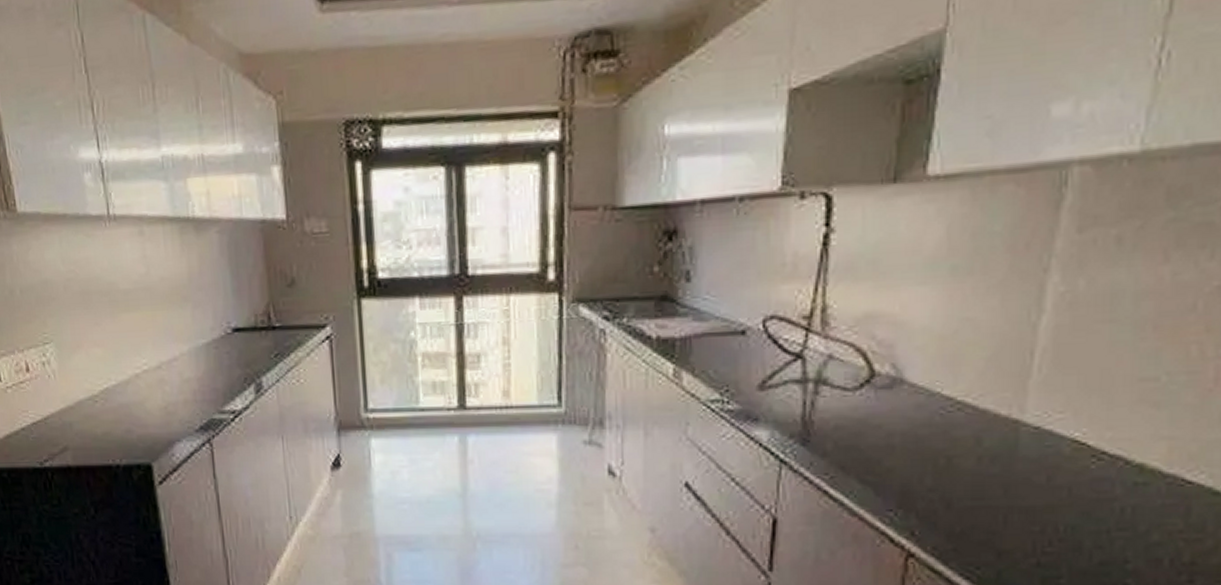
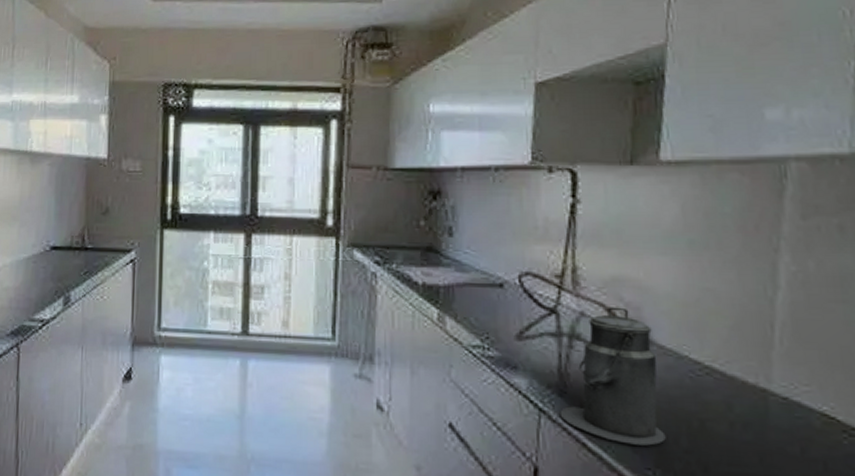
canister: none [801,346,910,488] -> present [559,307,666,446]

